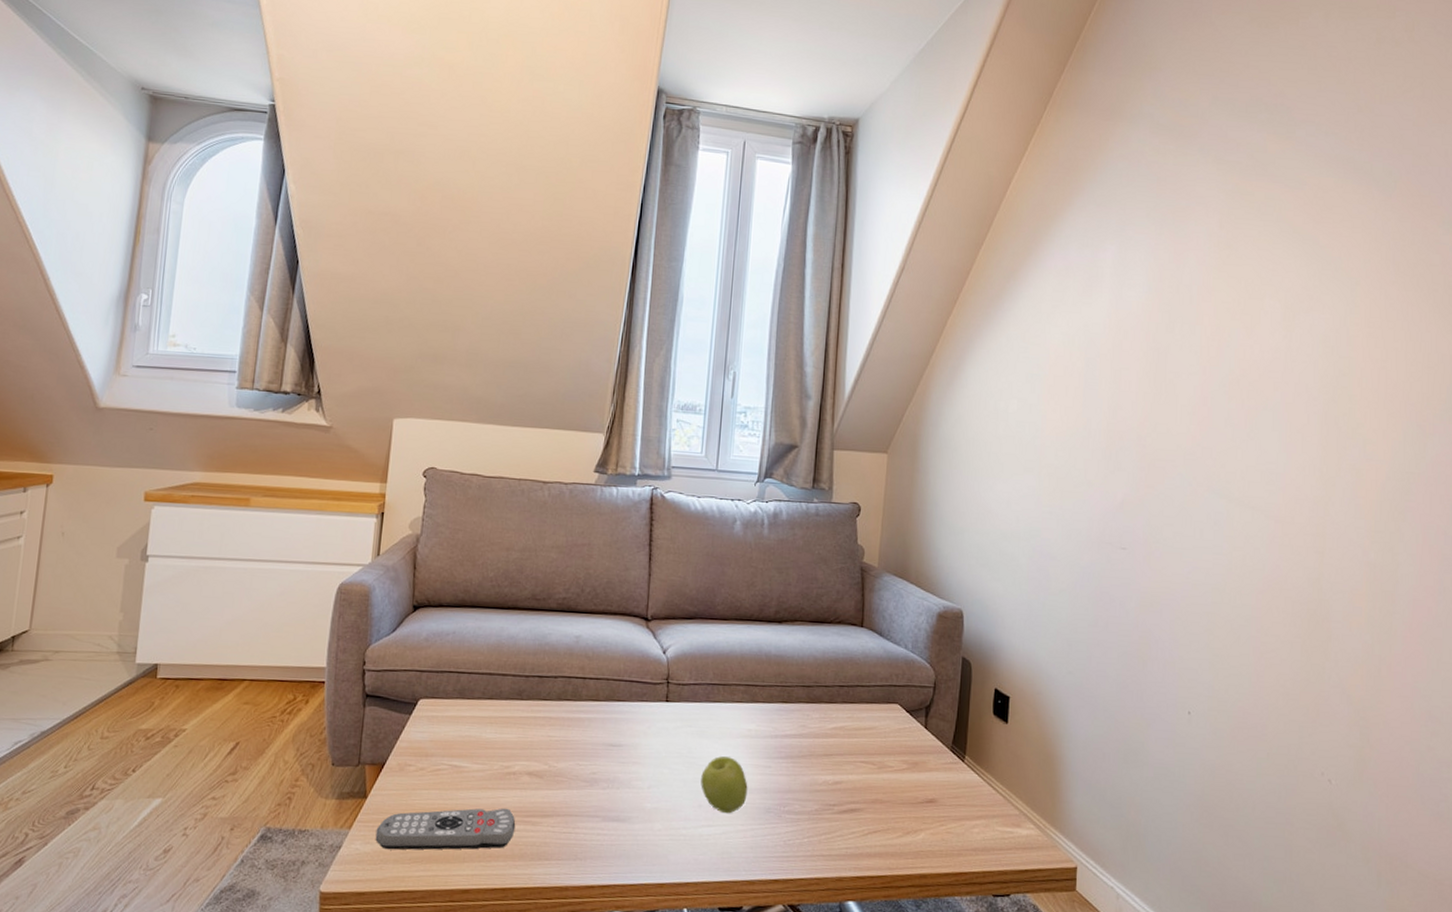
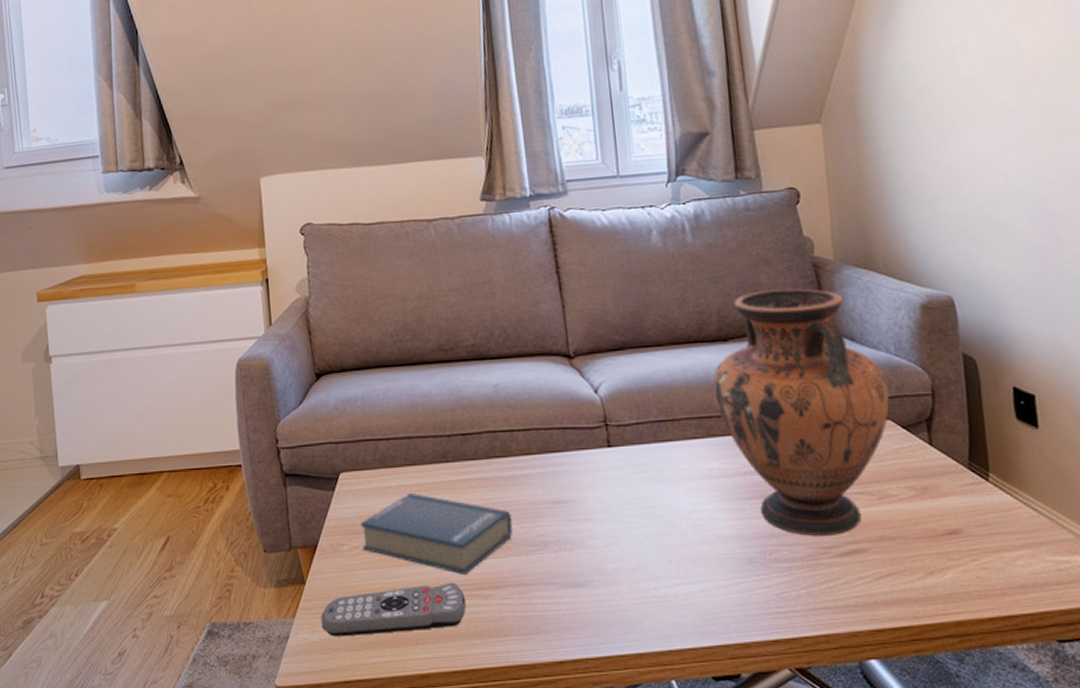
hardback book: none [428,723,571,802] -> present [360,492,513,574]
apple: present [701,756,748,814] -> none [664,503,723,568]
vase: none [762,584,901,795] -> present [712,288,890,536]

